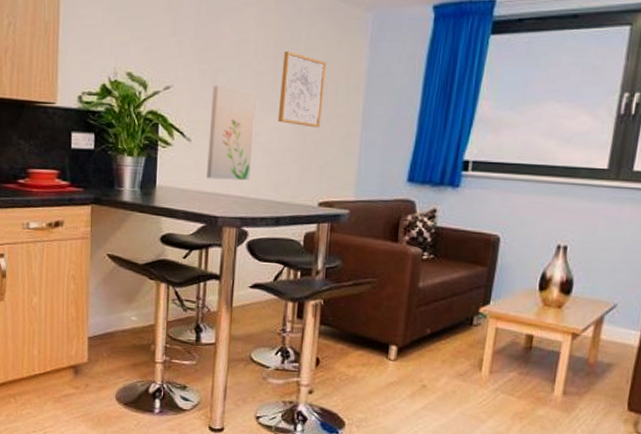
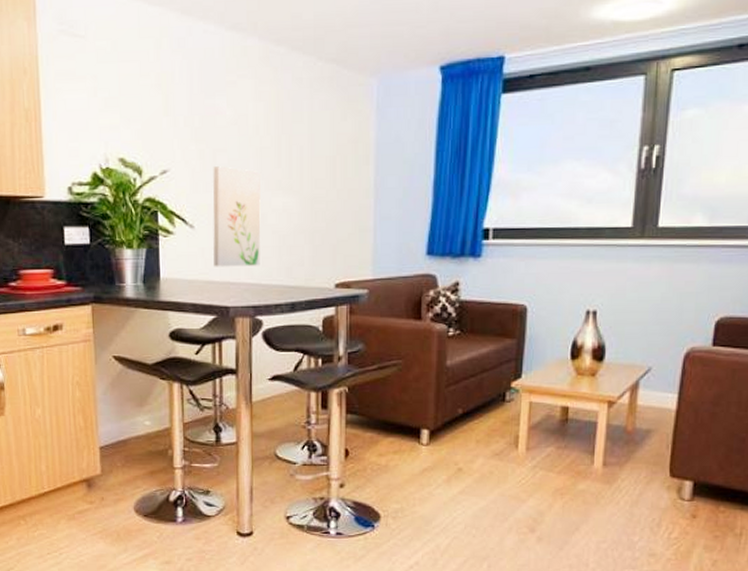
wall art: present [277,51,327,128] -> none [285,124,332,205]

